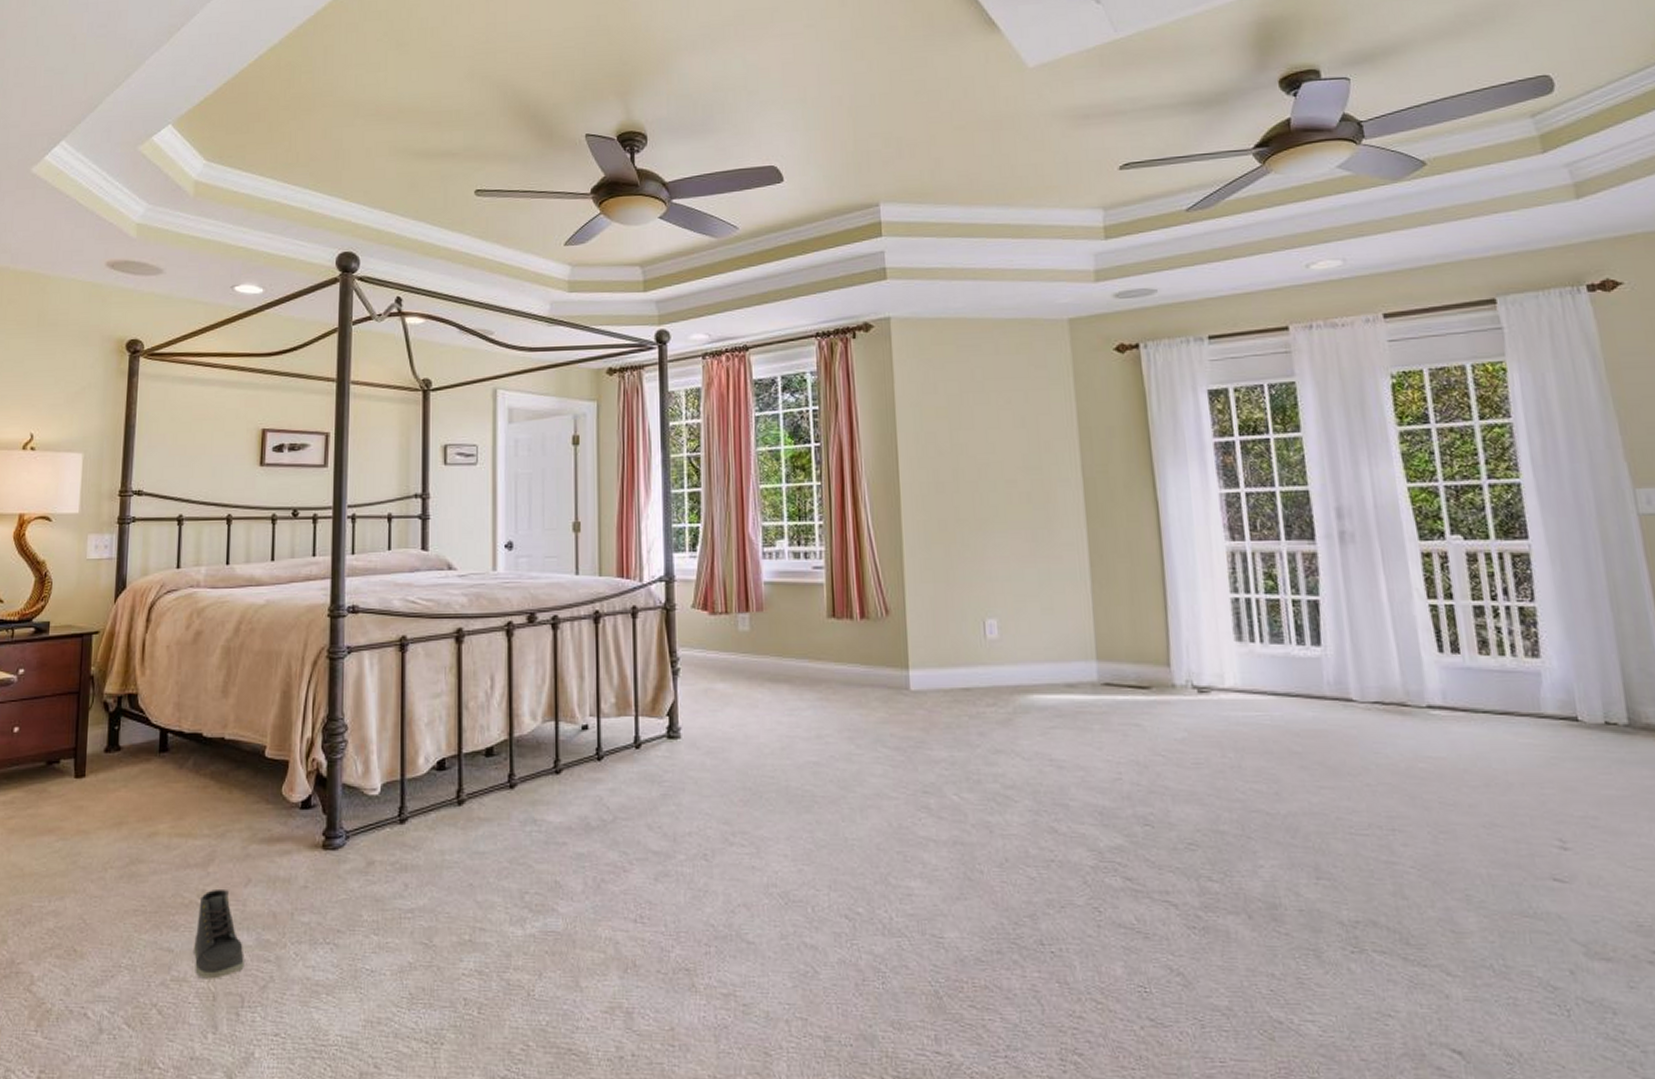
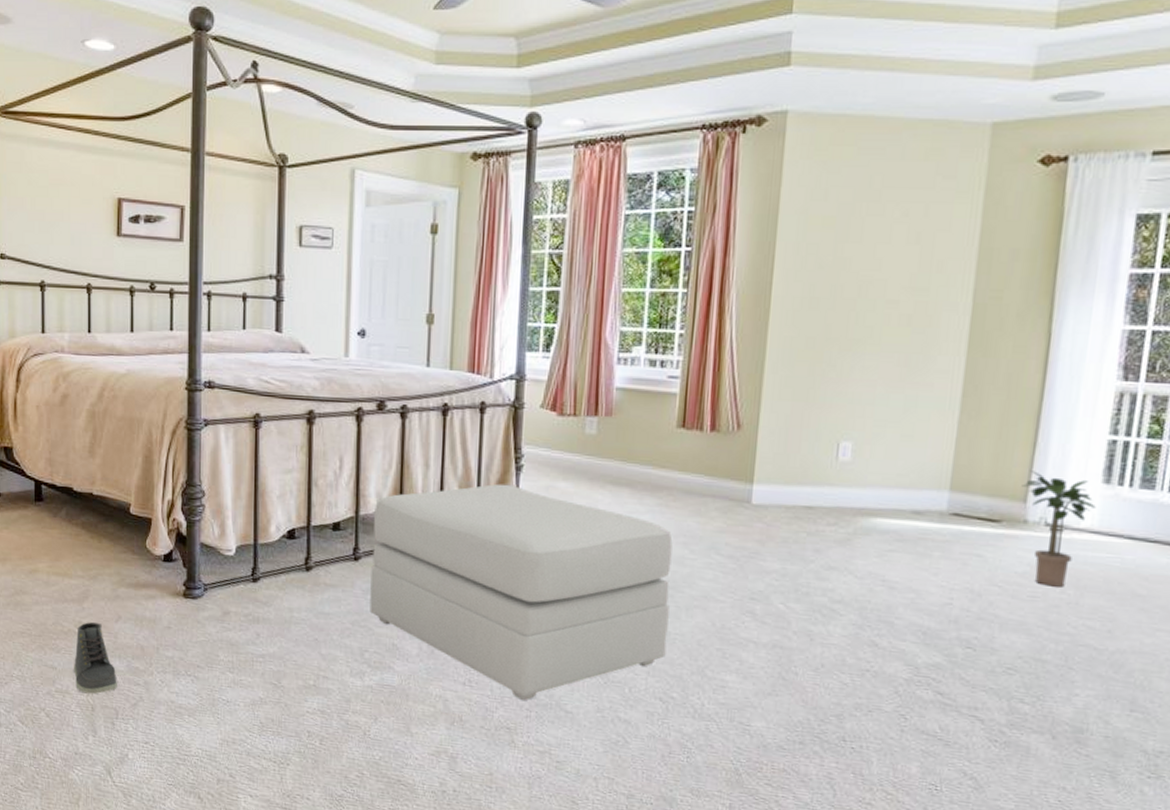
ottoman: none [528,690,846,935] -> present [370,483,673,701]
potted plant: none [1162,634,1235,751] -> present [1021,470,1096,587]

